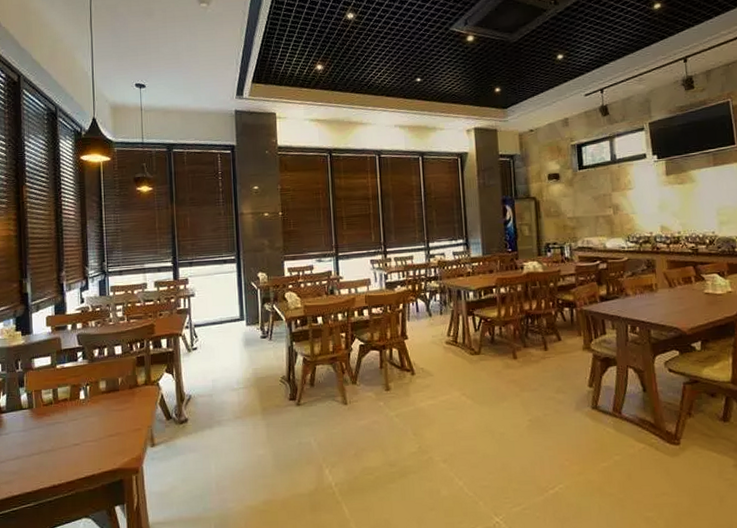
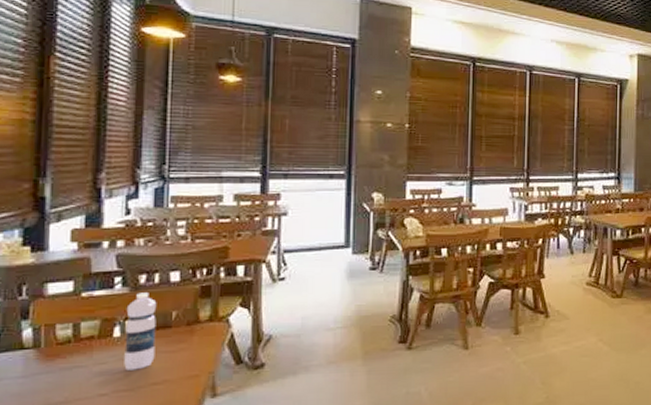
water bottle: none [87,363,109,425] -> present [124,292,157,371]

